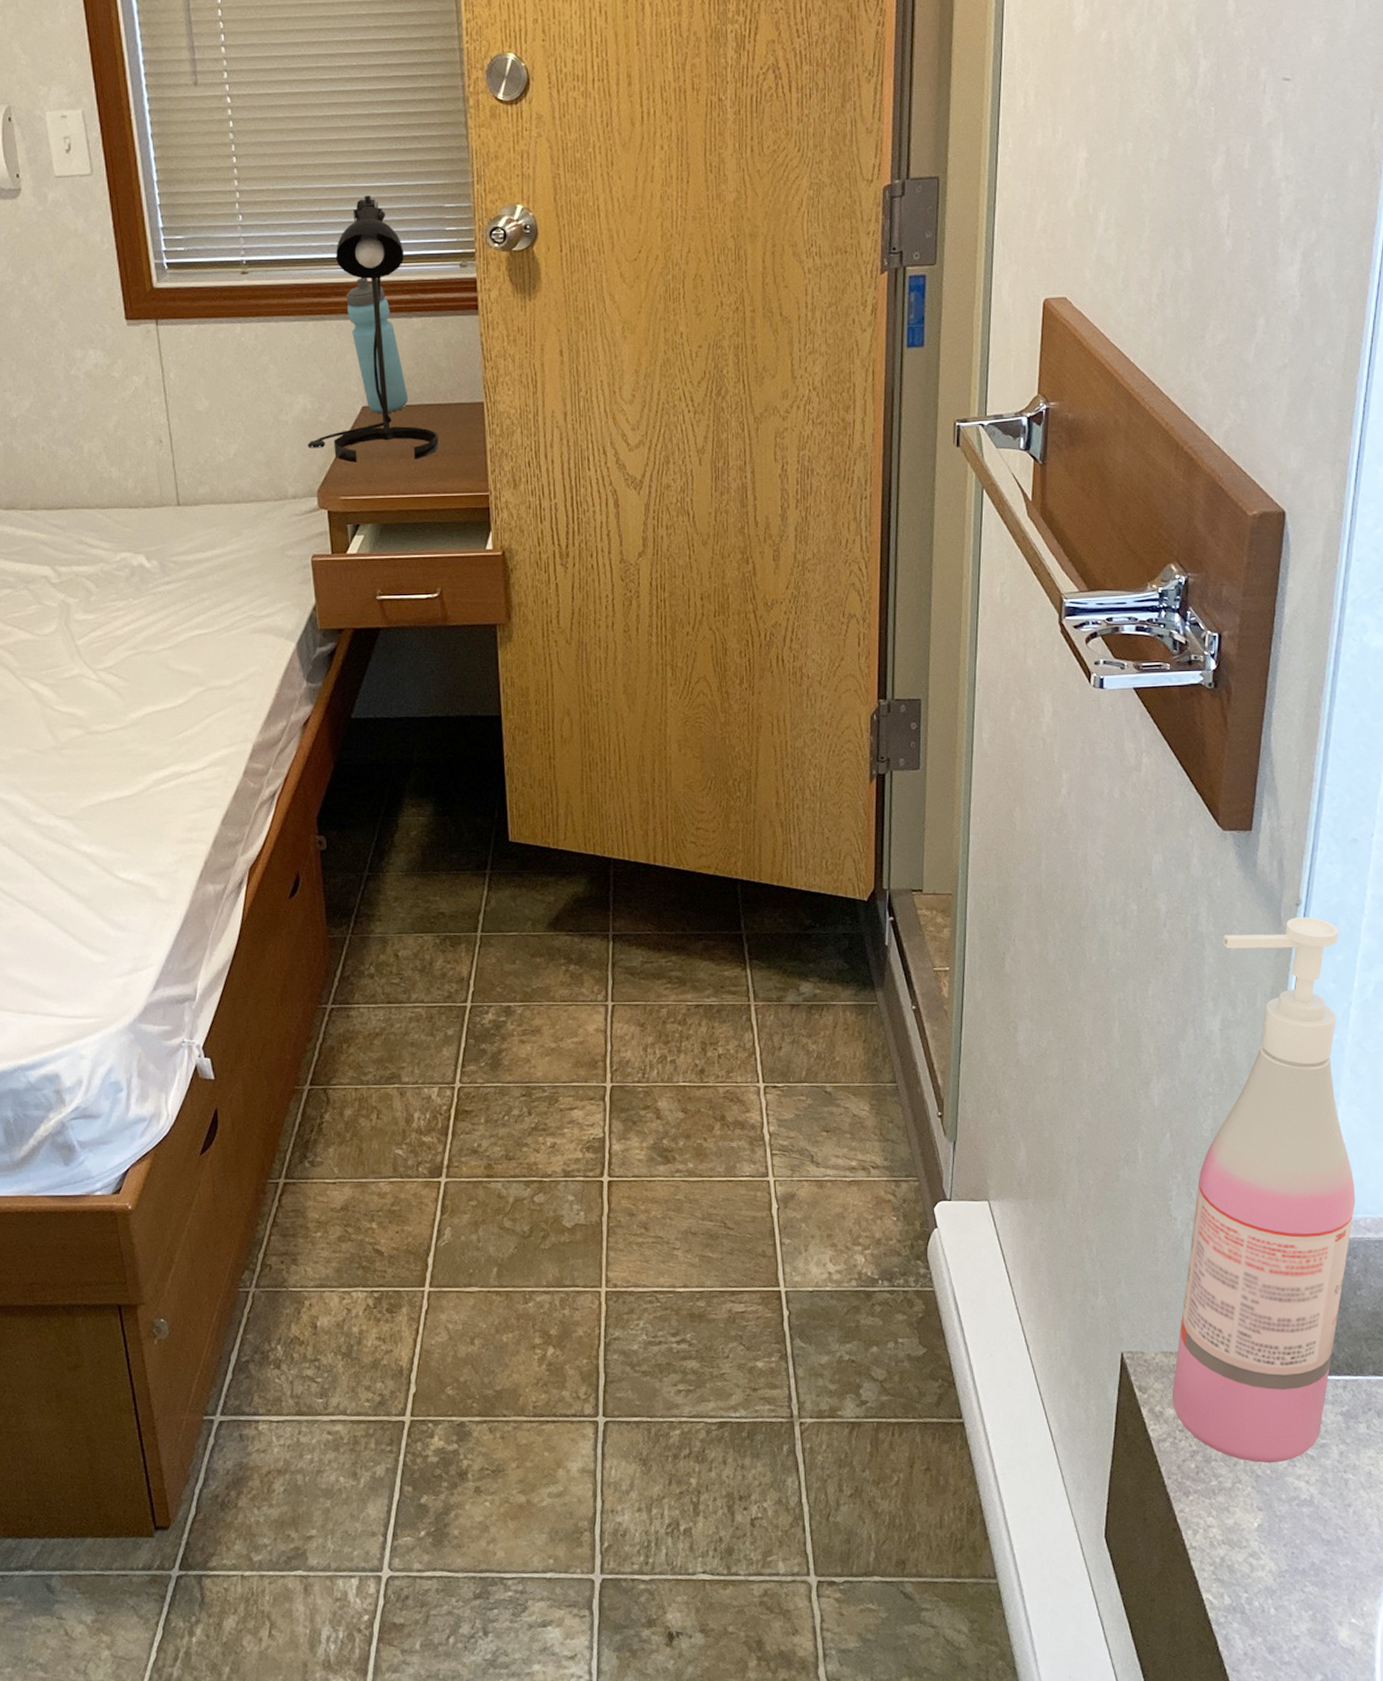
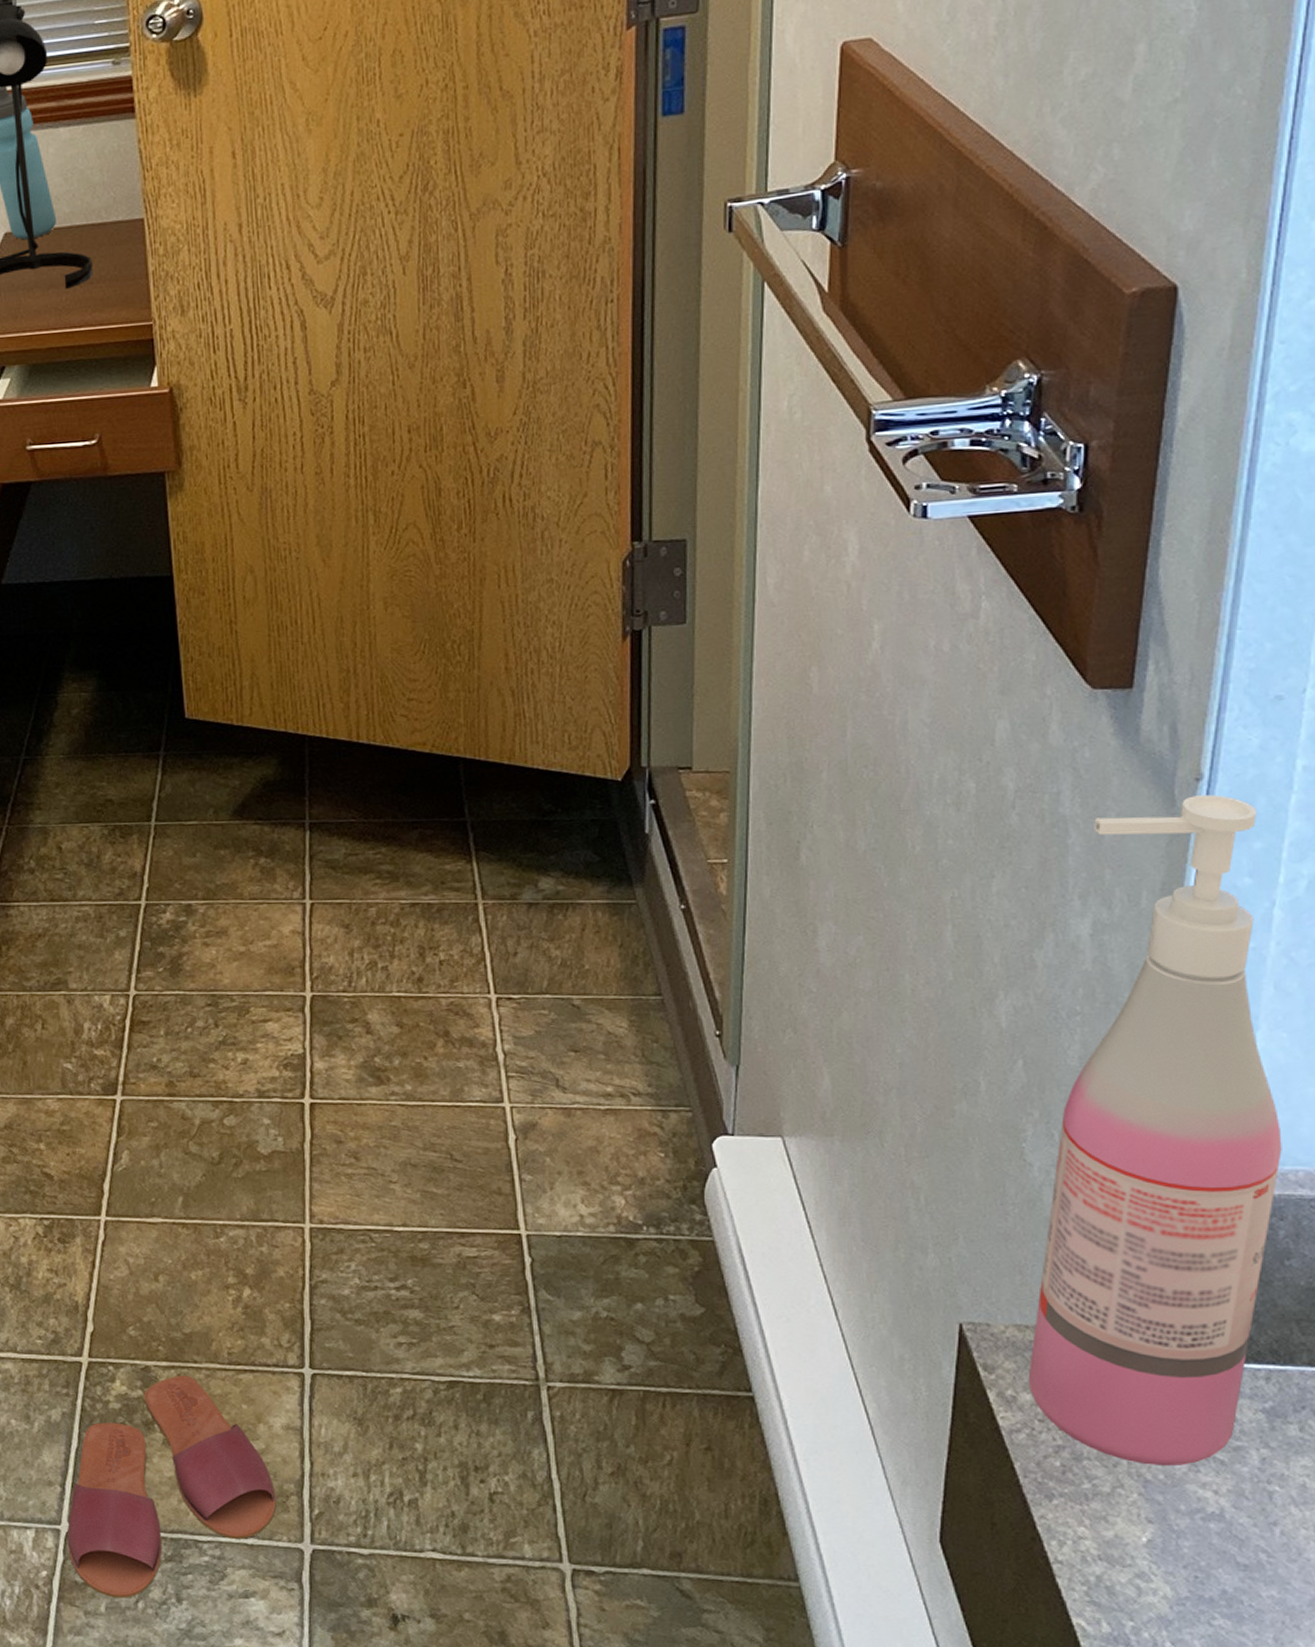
slippers: none [387,1428,572,1636] -> present [67,1376,277,1598]

